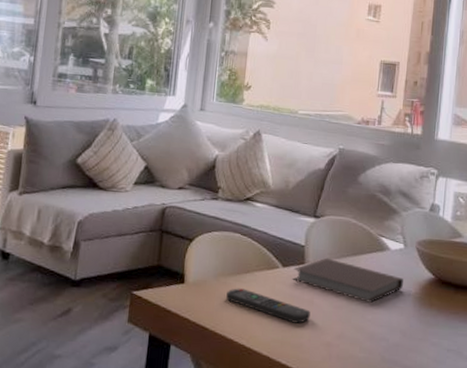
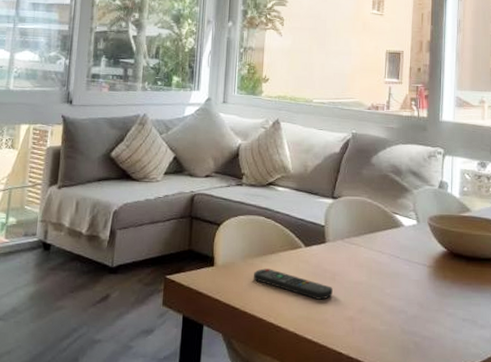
notebook: present [292,257,403,303] -> none [314,236,418,277]

